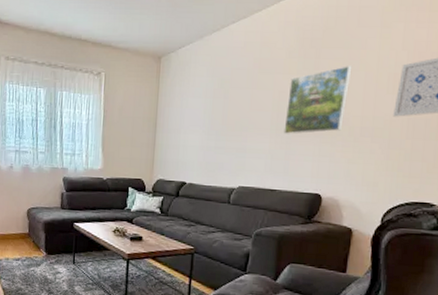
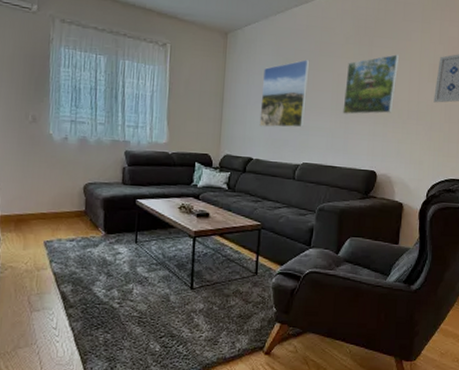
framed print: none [193,79,248,151] -> present [259,60,310,128]

